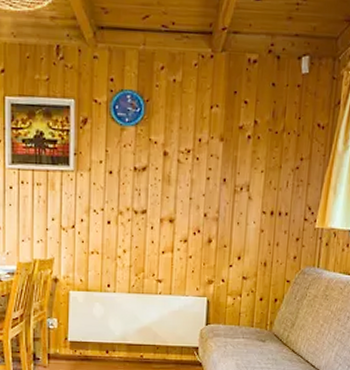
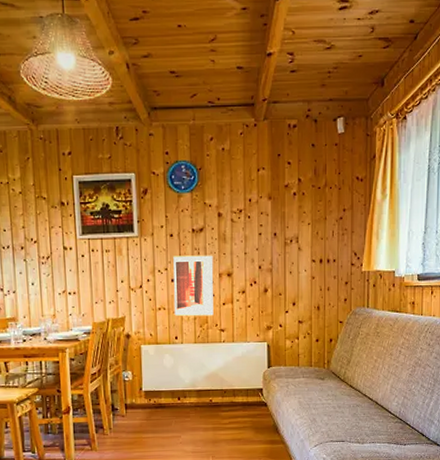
wall art: none [108,195,155,265] -> present [173,255,214,317]

